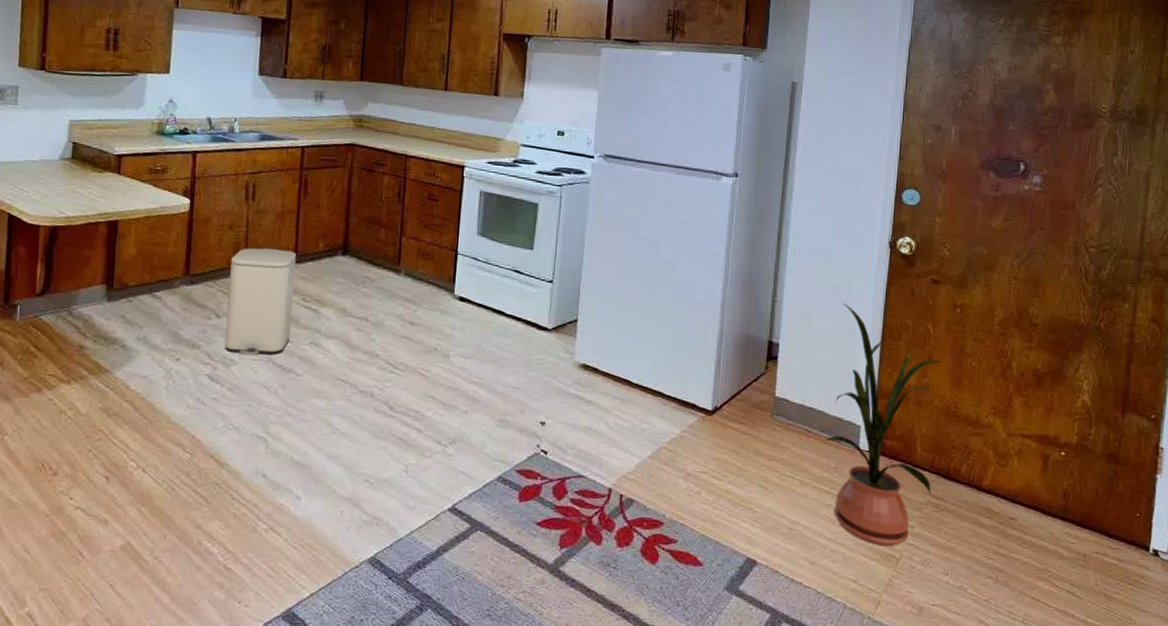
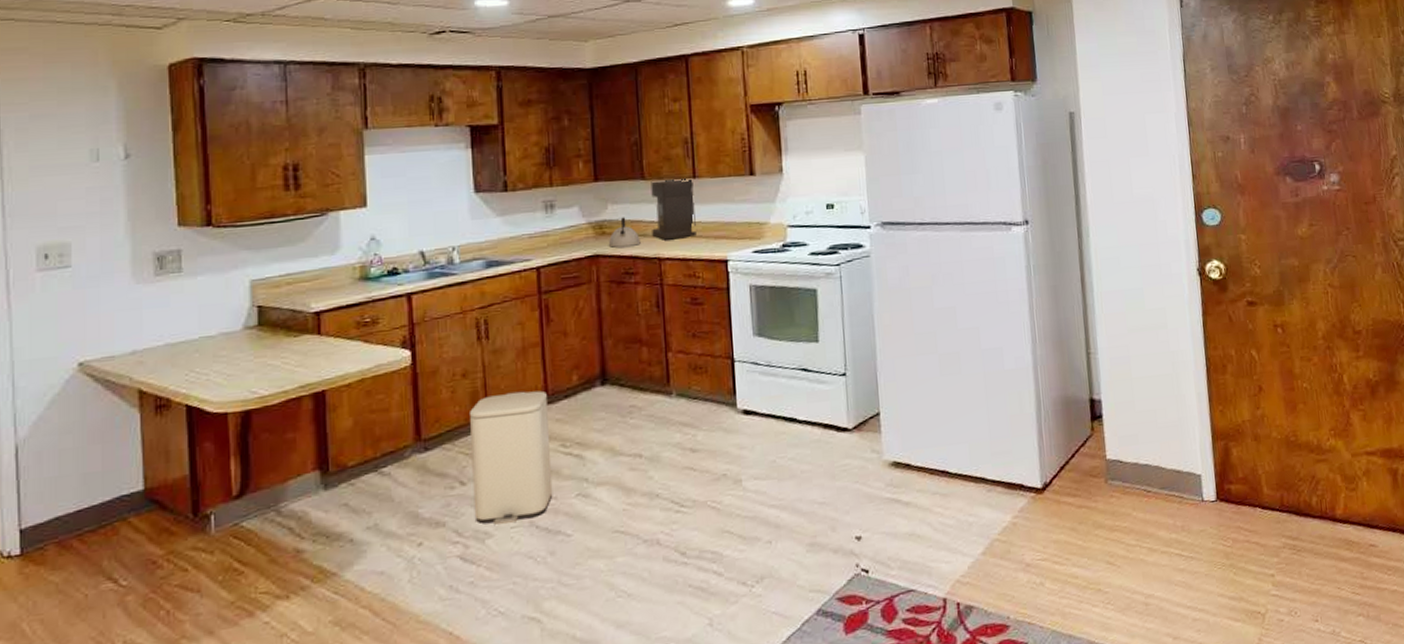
kettle: none [364,115,392,142] -> present [608,217,641,248]
coffee maker: none [403,88,444,142] -> present [651,179,697,240]
house plant: present [825,303,942,546] -> none [1161,343,1286,604]

